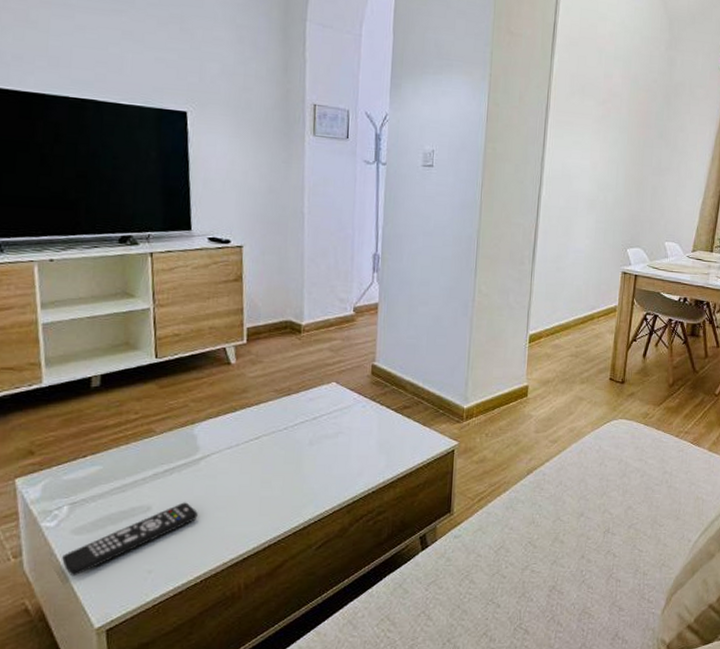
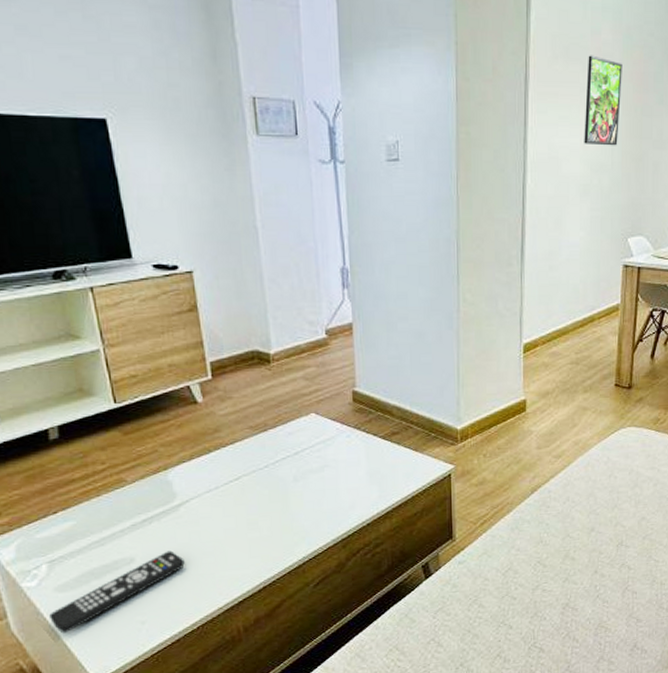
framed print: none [593,93,629,170] -> present [584,55,622,146]

